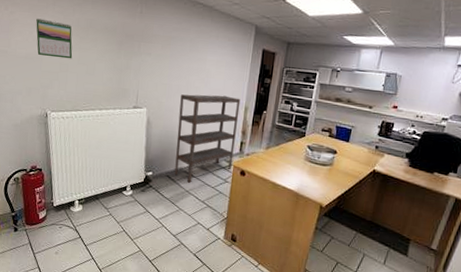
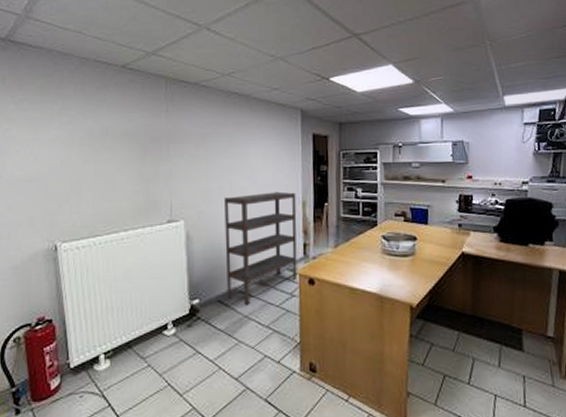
calendar: present [36,18,73,59] -> none [38,132,86,176]

